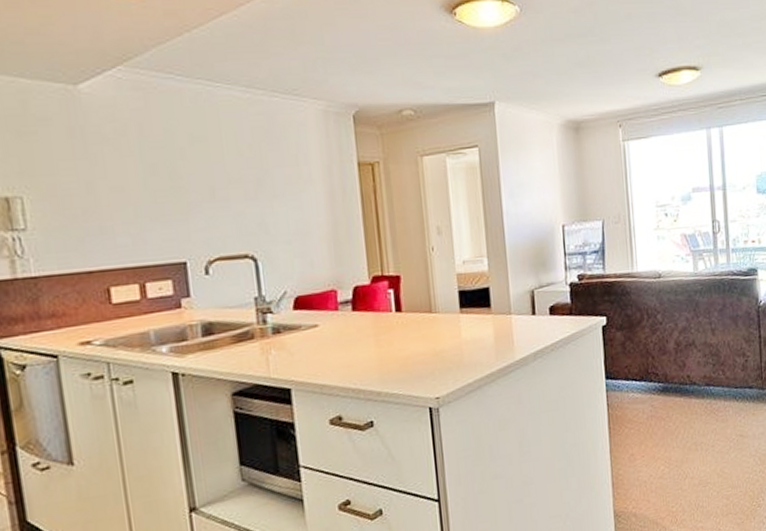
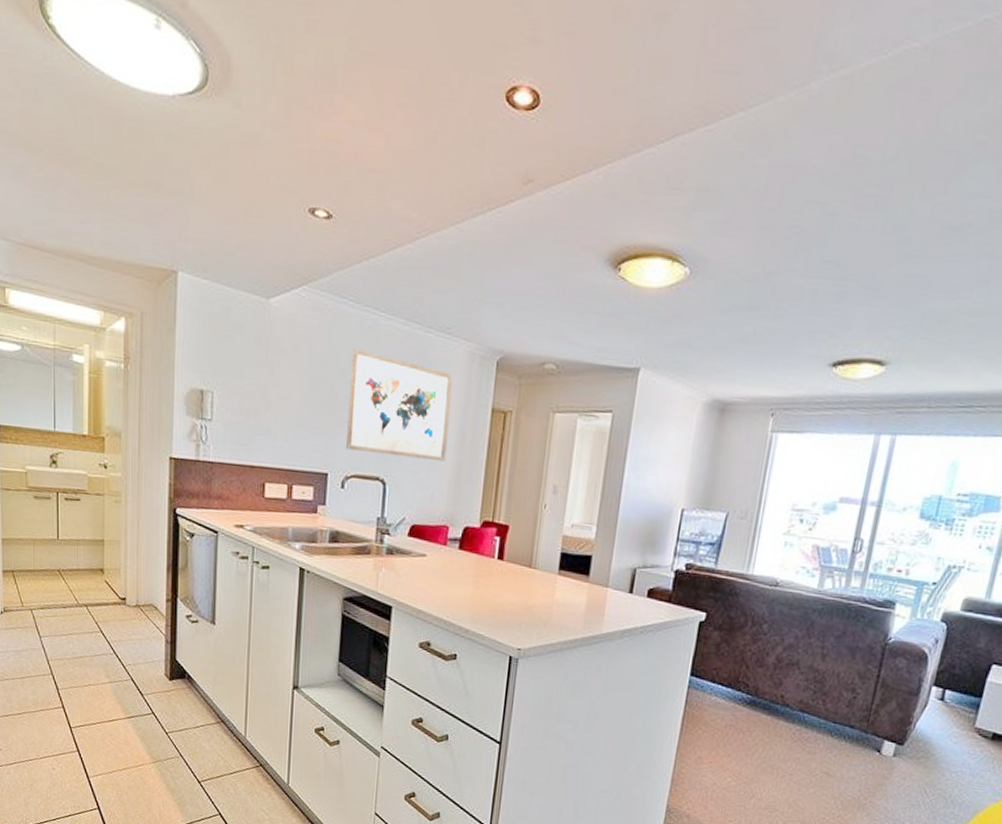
wall art: none [190,124,319,232] -> present [346,348,453,461]

